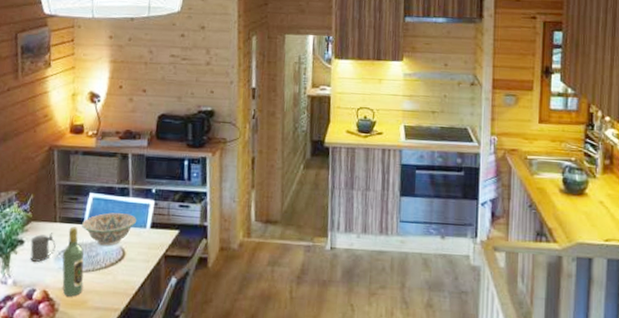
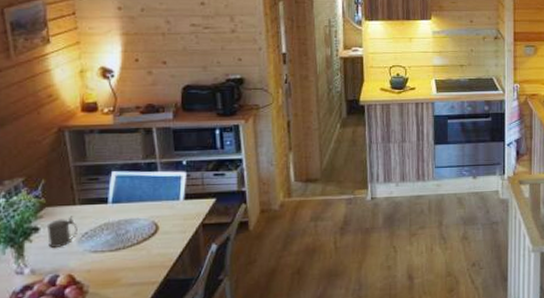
wine bottle: present [62,226,84,297] -> none [86,207,114,277]
decorative bowl: present [82,212,137,246] -> none [106,188,169,223]

